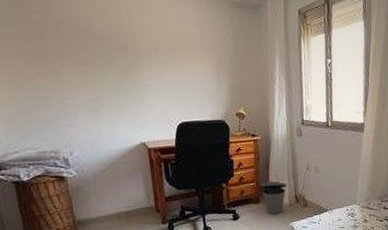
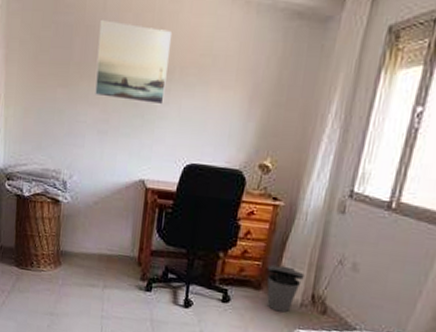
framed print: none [69,14,147,81] -> present [95,19,171,105]

